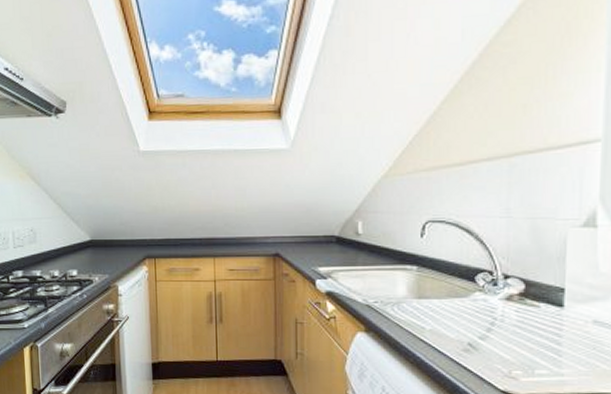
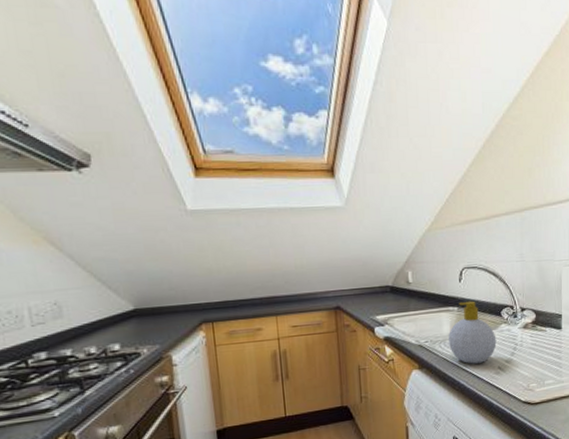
soap bottle: none [402,260,467,337] -> present [448,301,497,365]

